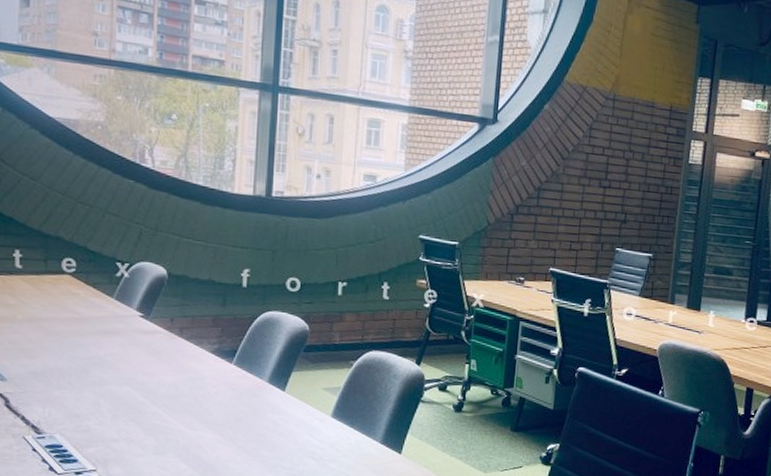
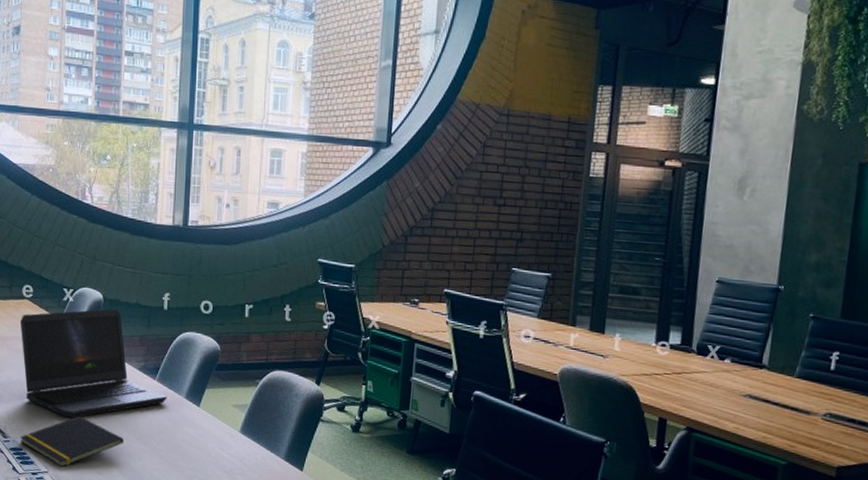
laptop computer: none [58,286,246,409] -> present [20,309,167,419]
notepad: none [60,406,193,464] -> present [20,416,124,468]

